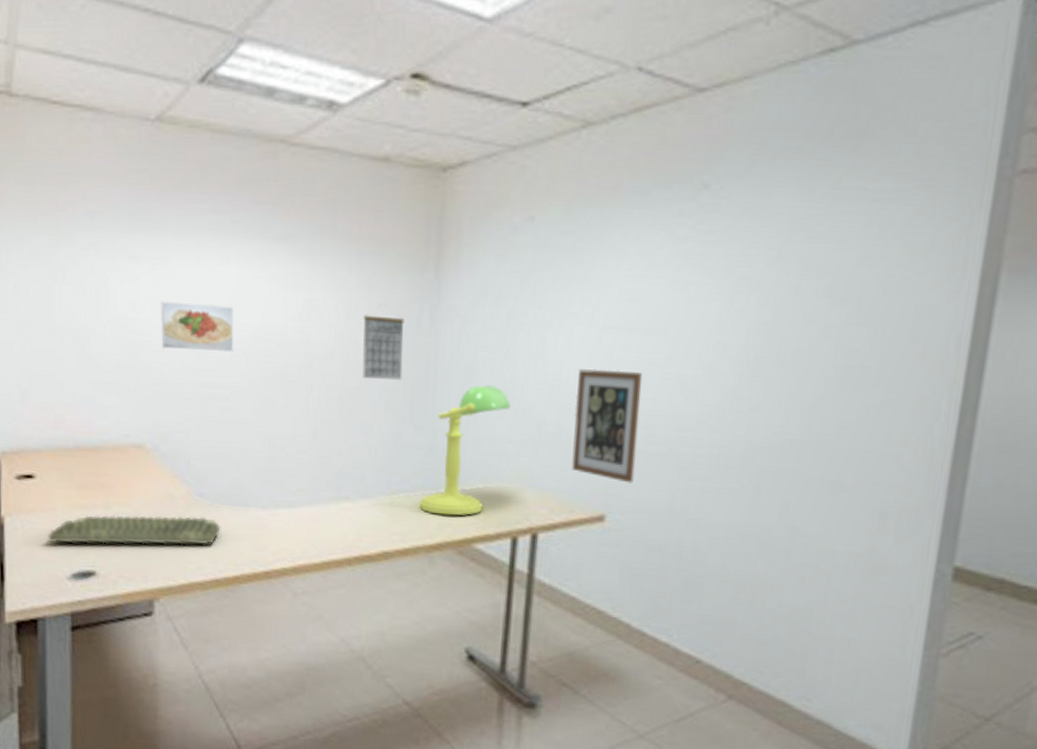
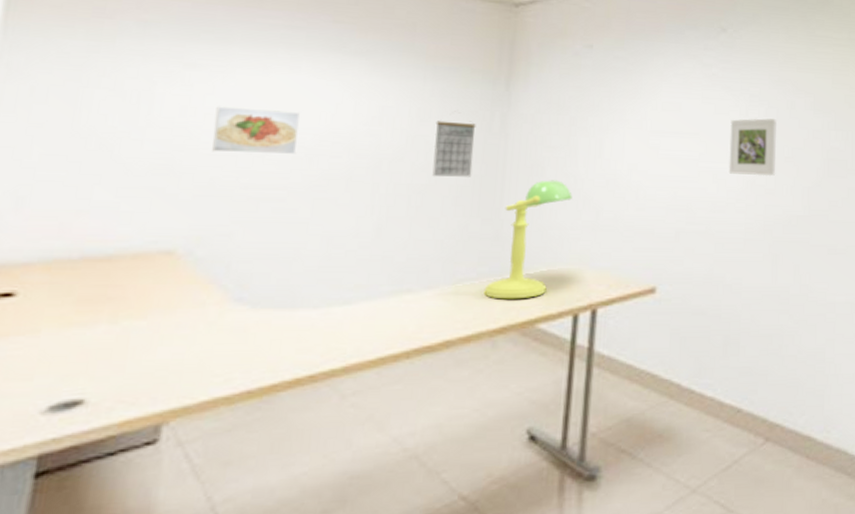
computer keyboard: present [48,515,221,545] -> none [21,322,261,372]
wall art: present [571,368,643,483] -> none [626,164,683,258]
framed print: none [702,309,773,386] -> present [728,118,777,176]

